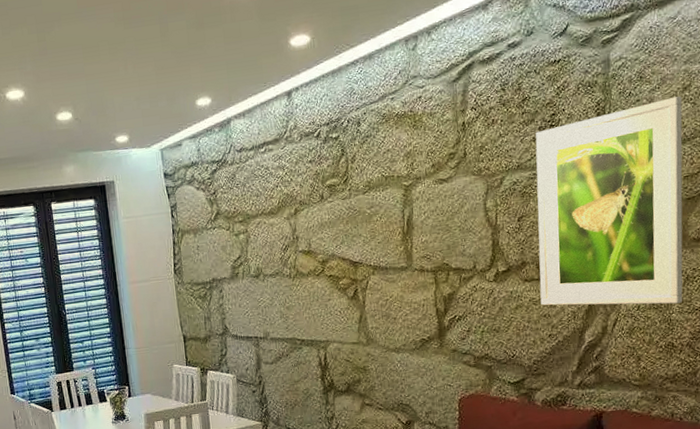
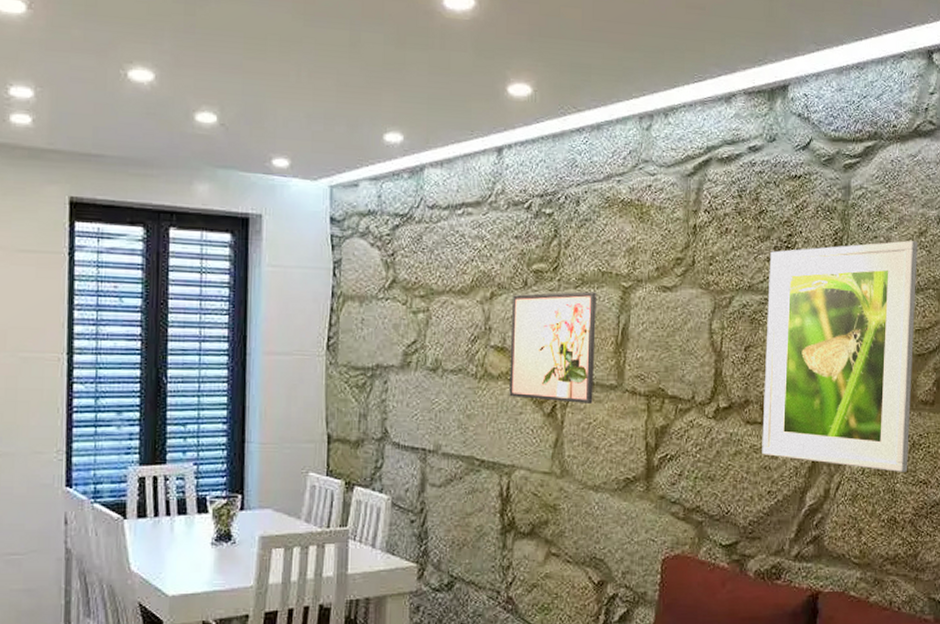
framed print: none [313,194,388,289] -> present [509,291,596,403]

